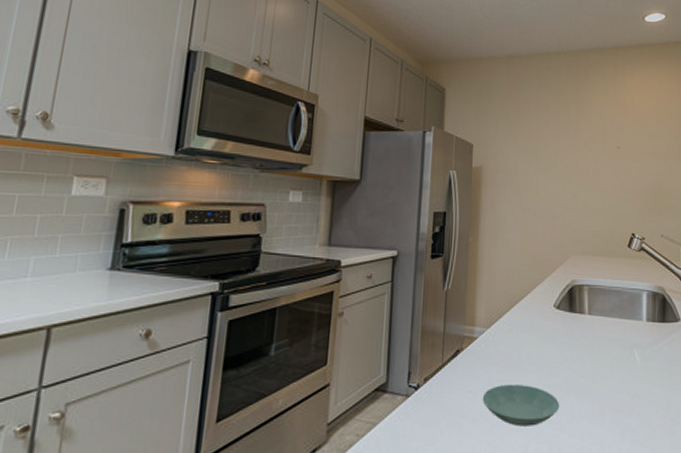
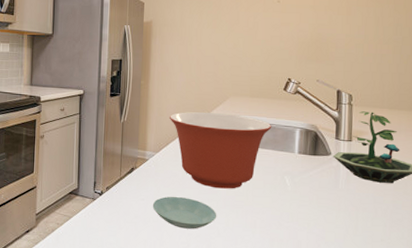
mixing bowl: none [503,275,617,370] -> present [170,112,272,189]

